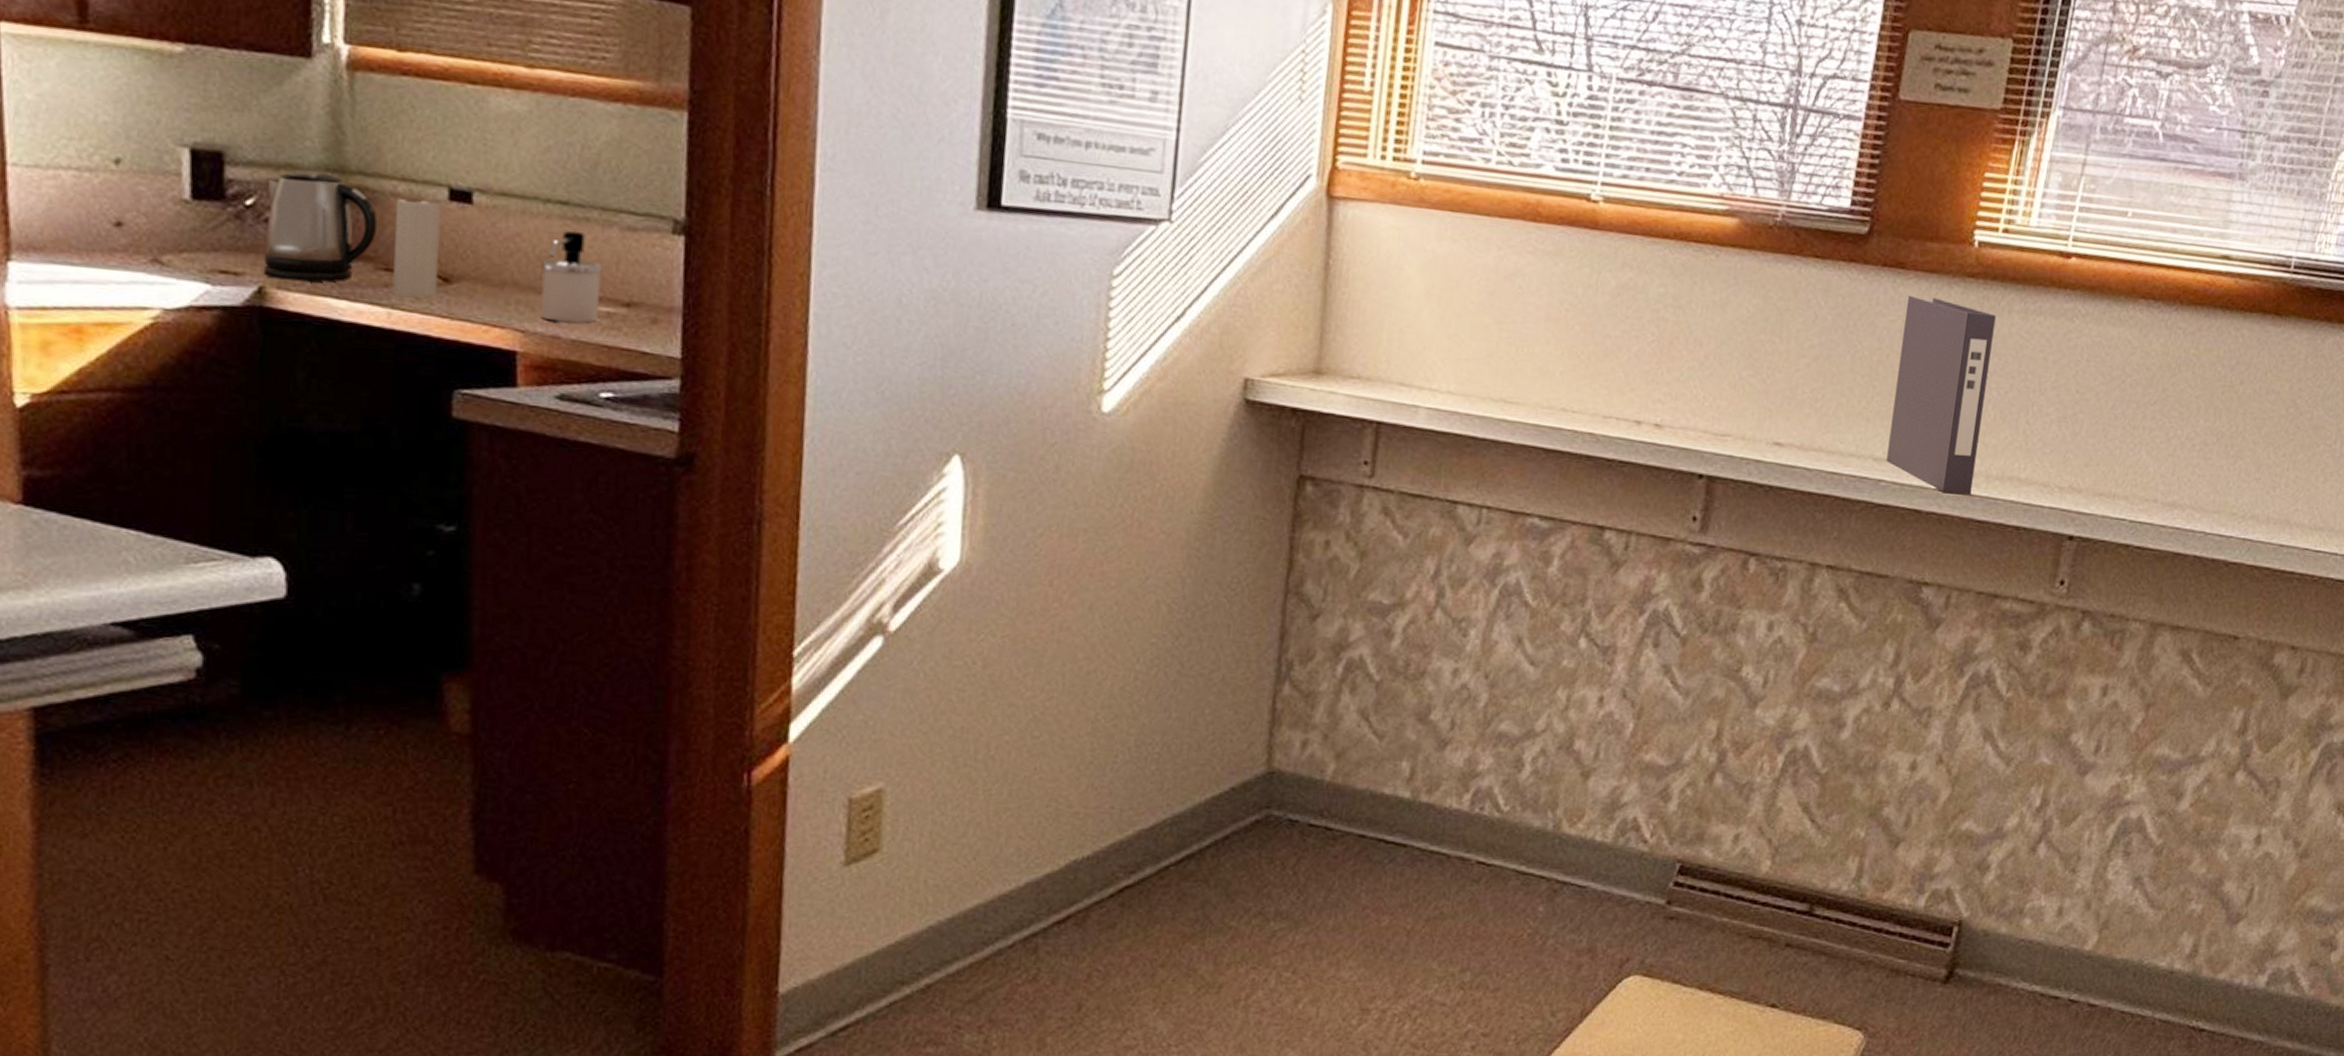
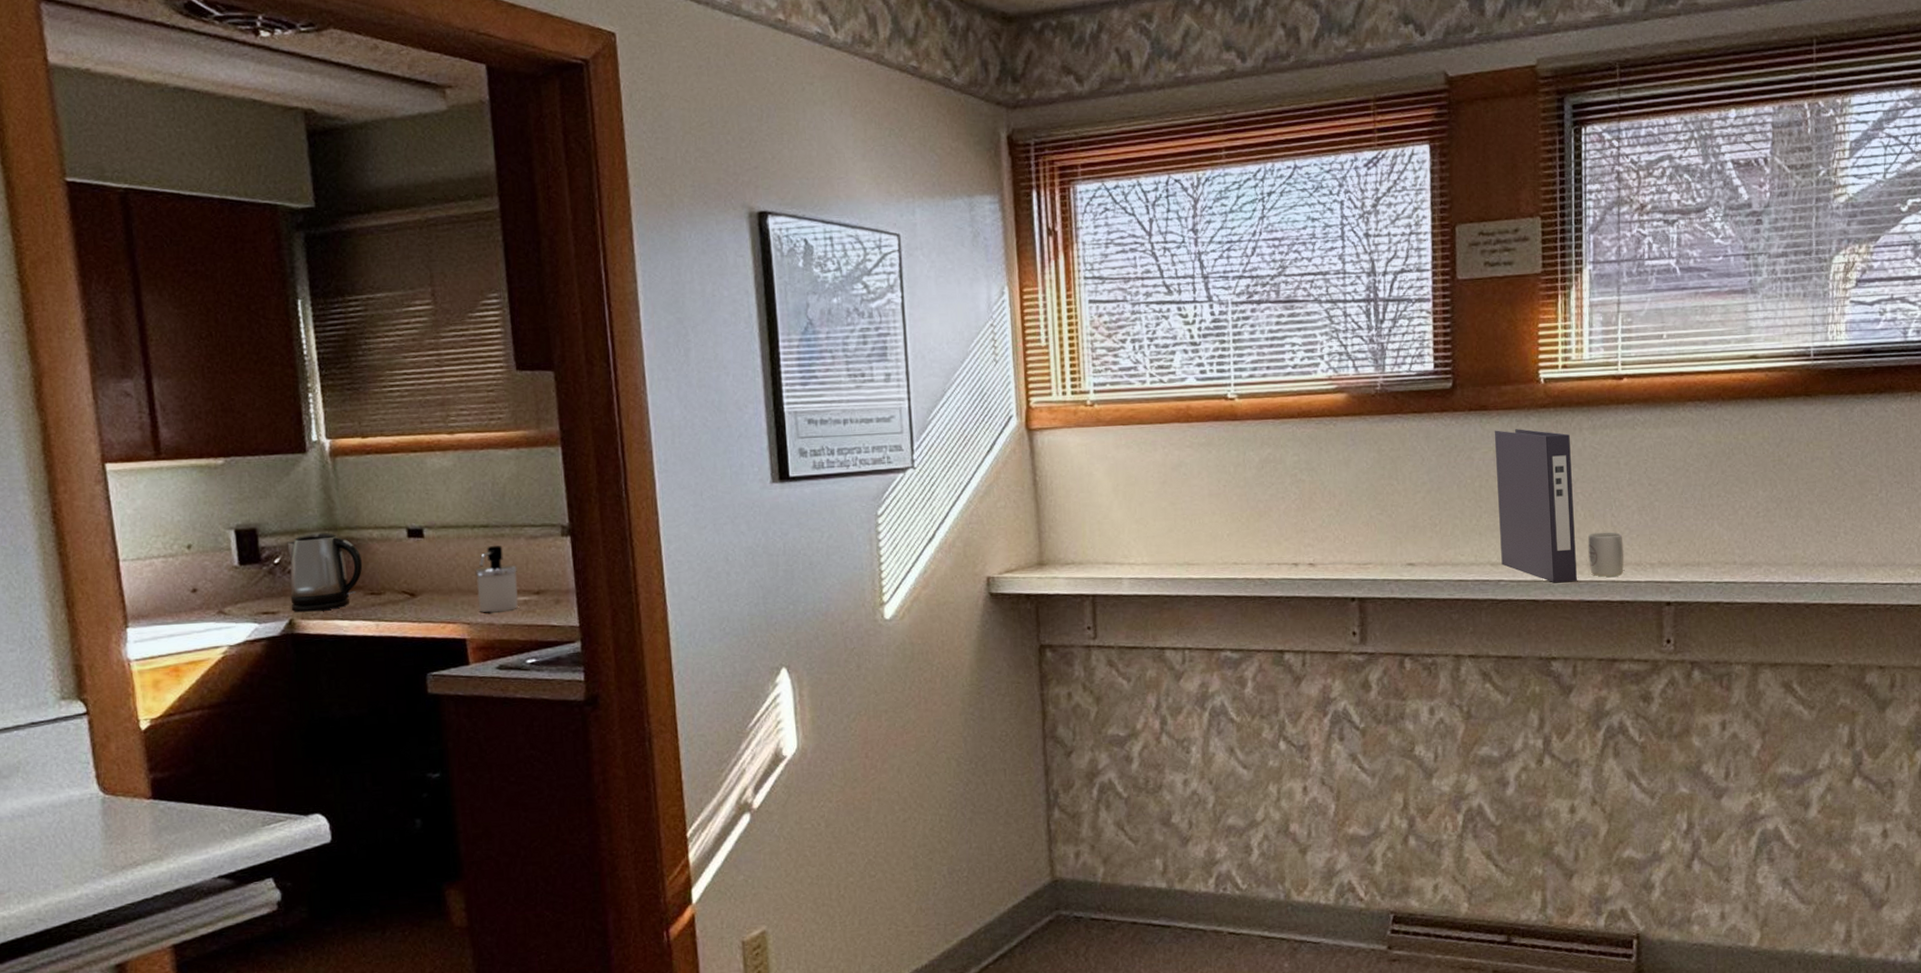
paper towel roll: present [392,198,441,299] -> none [372,539,408,612]
mug: none [1988,439,2034,496] -> present [1587,532,1625,577]

